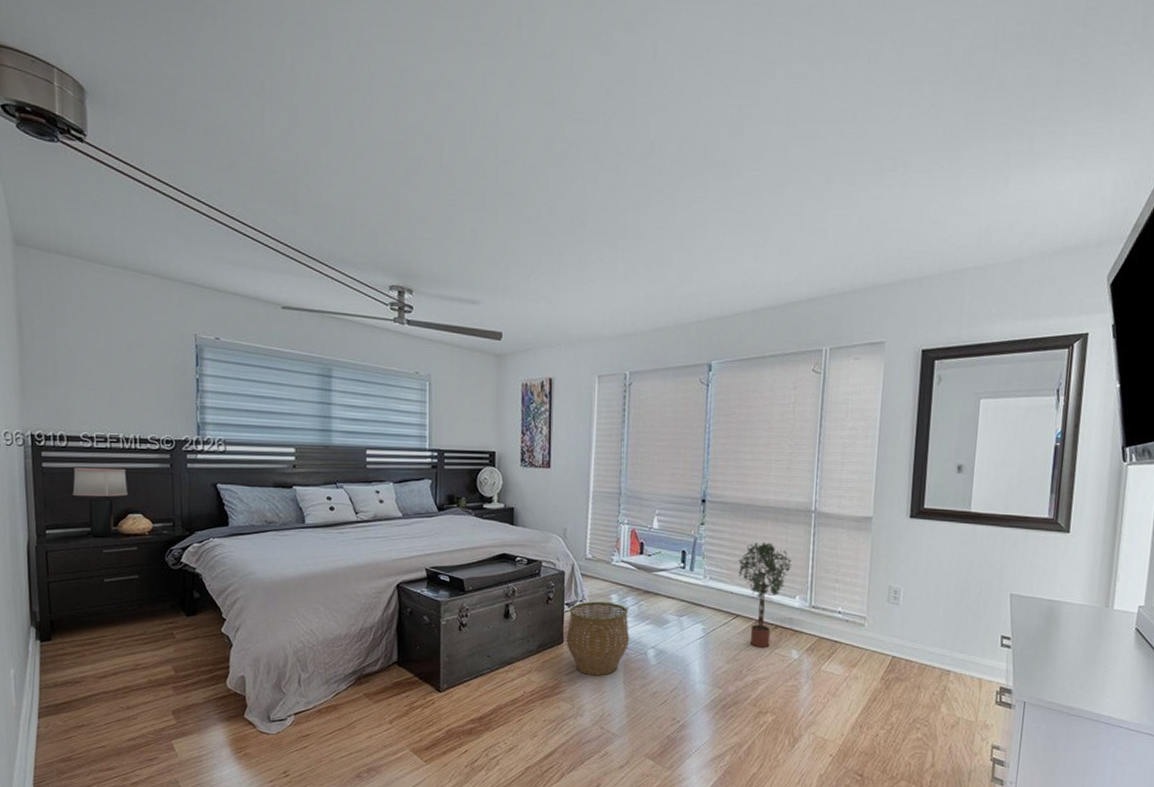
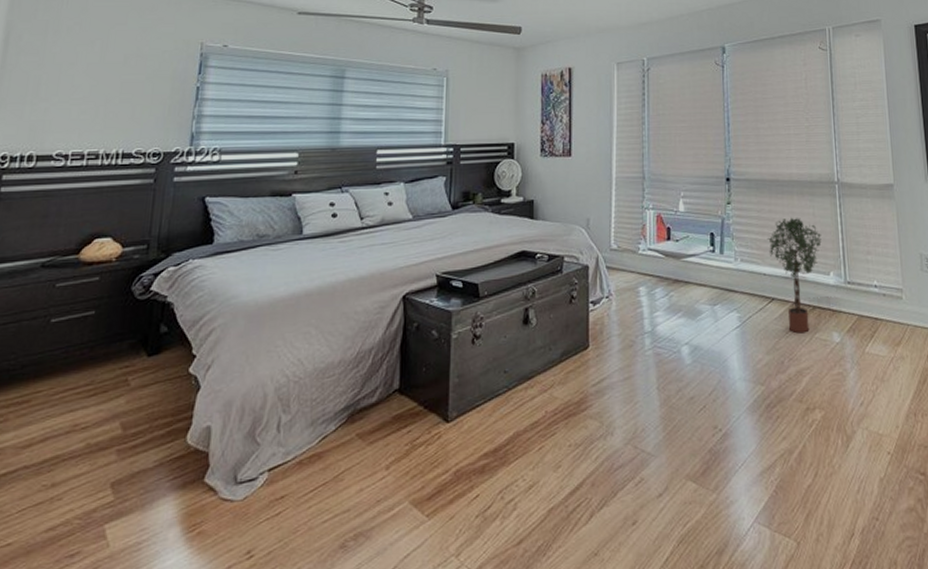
table lamp: present [72,467,129,538] -> none [31,187,101,270]
basket: present [566,601,630,676] -> none [592,295,662,384]

